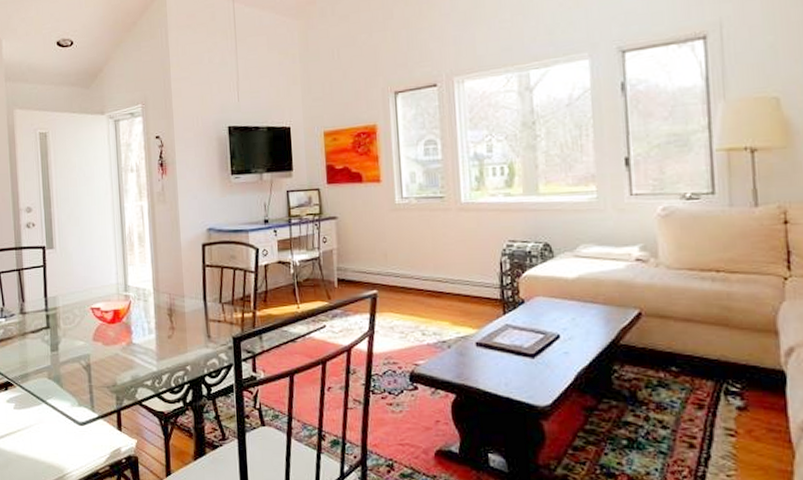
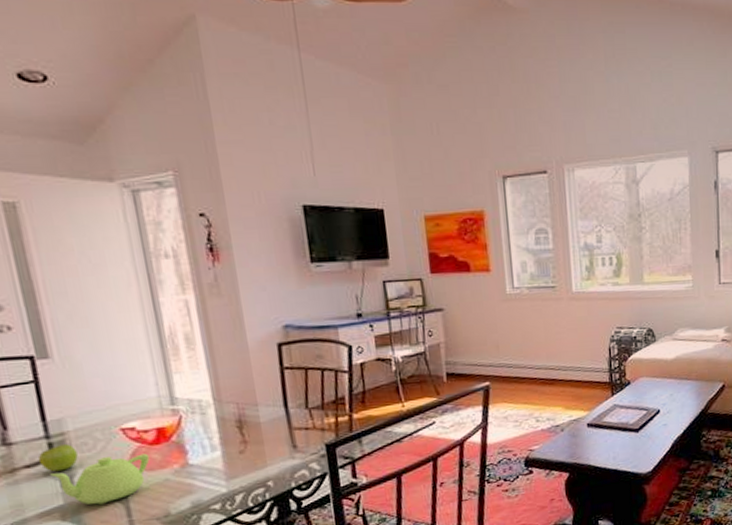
fruit: none [39,317,63,338] -> present [37,444,78,472]
teapot: none [45,330,107,369] -> present [50,453,150,505]

